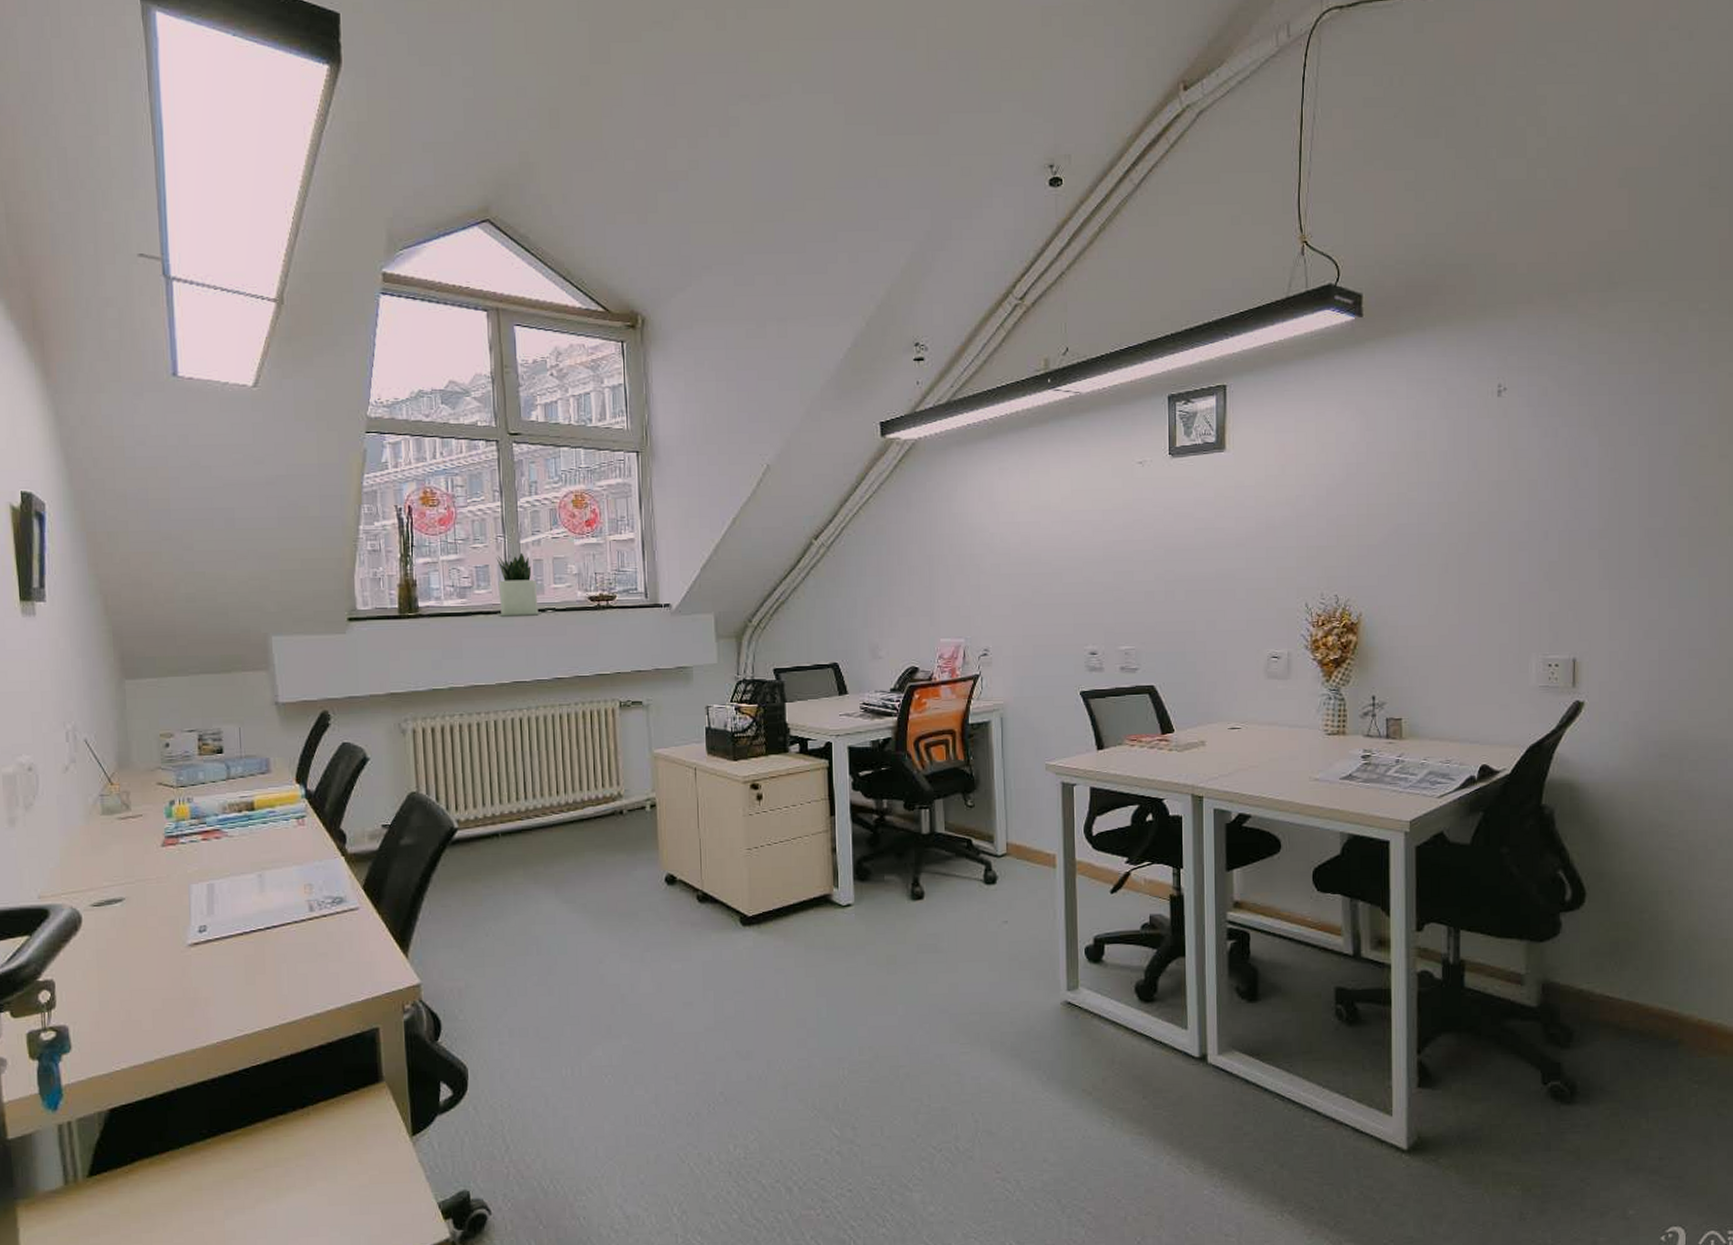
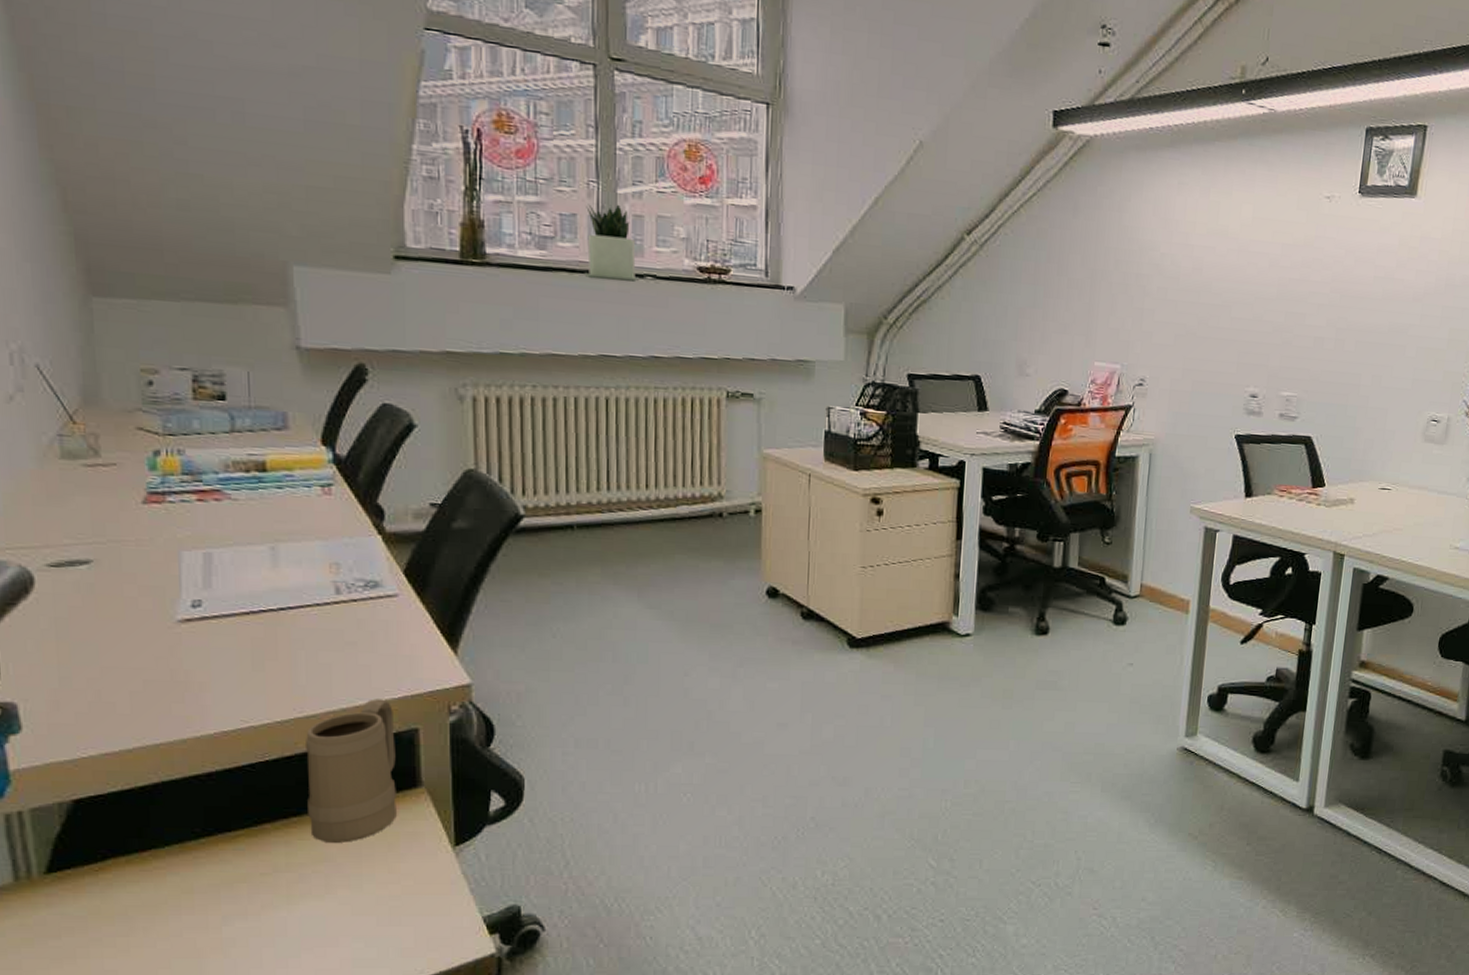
mug: none [288,1003,363,1138] -> present [306,699,397,843]

